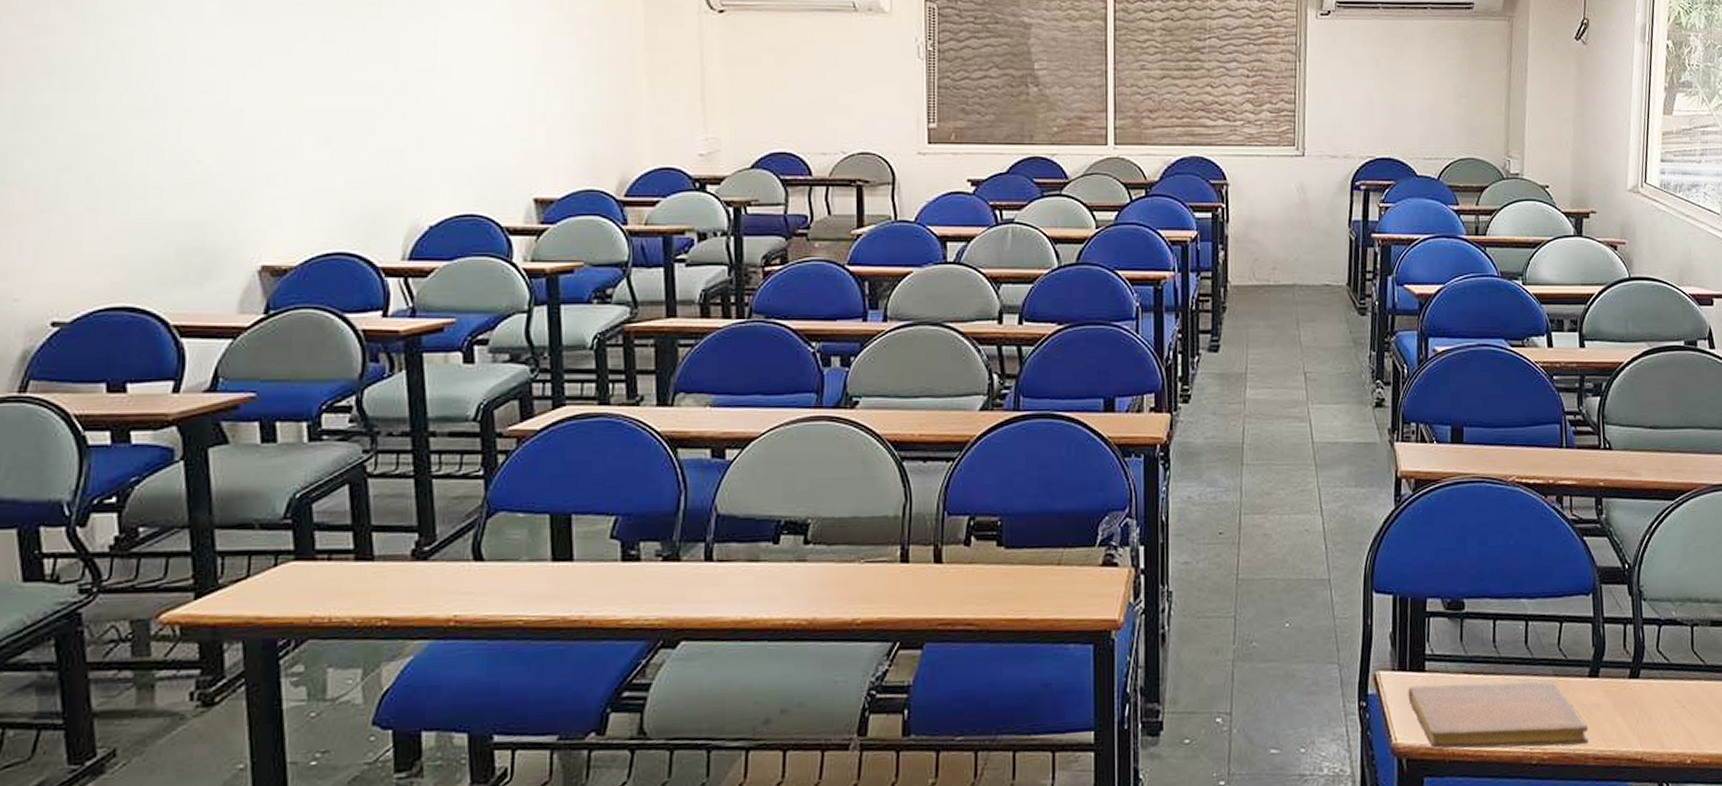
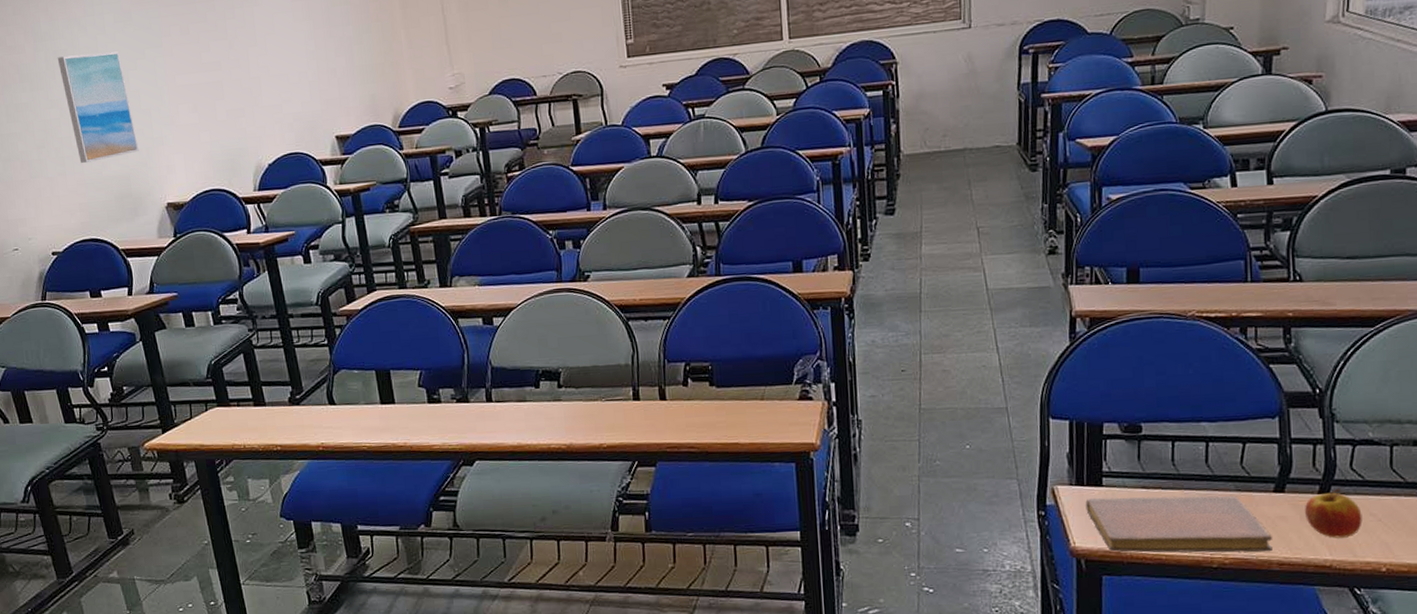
wall art: none [115,49,229,198] -> present [57,51,139,163]
apple: none [1617,672,1669,728] -> present [1305,488,1363,538]

